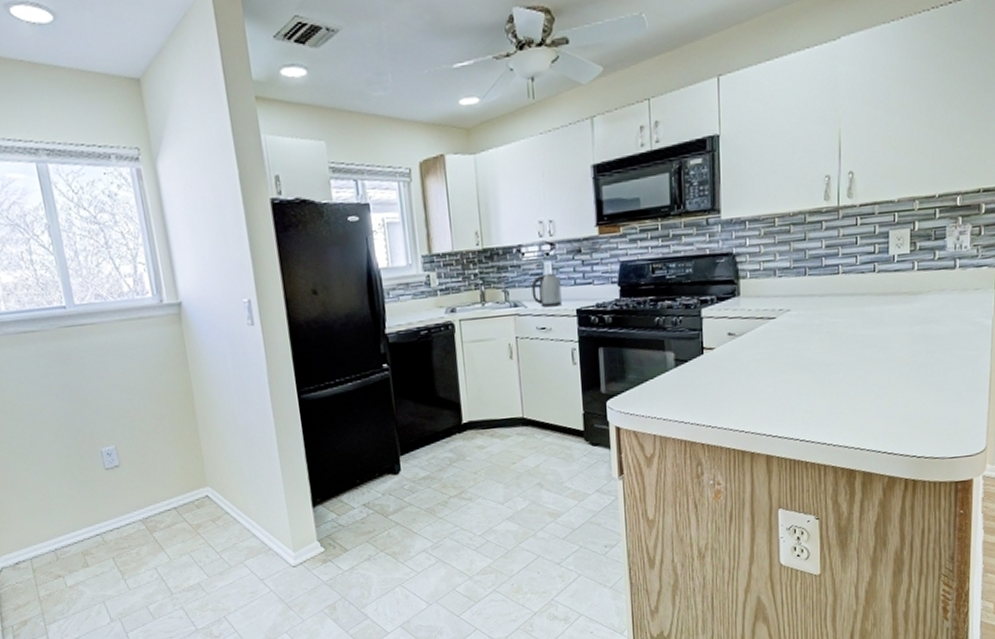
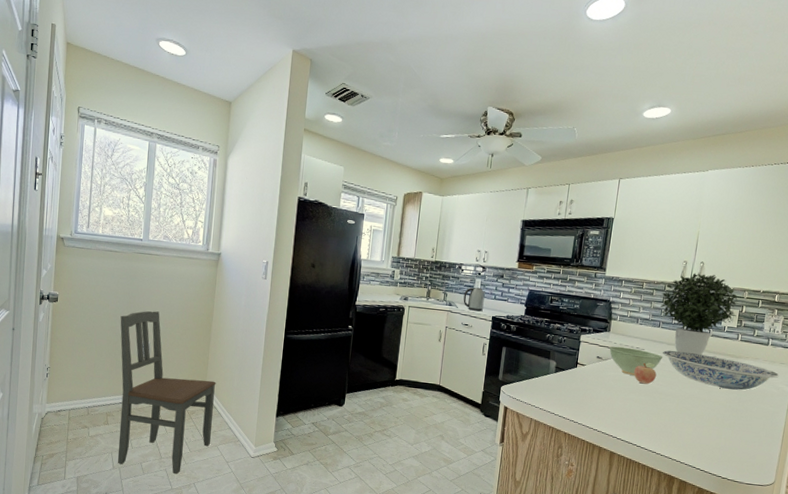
dining chair: none [64,401,233,614] -> present [117,311,216,474]
bowl: none [743,311,817,350] -> present [609,346,663,376]
fruit: none [780,326,811,357] -> present [633,362,657,385]
potted plant: none [803,186,907,305] -> present [660,273,738,355]
ceramic bowl: none [814,299,975,341] -> present [662,350,779,390]

